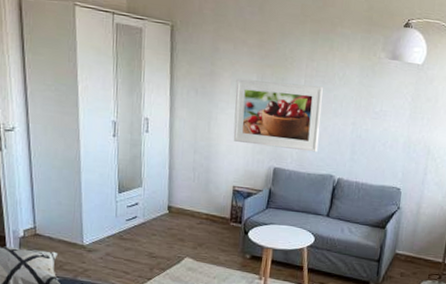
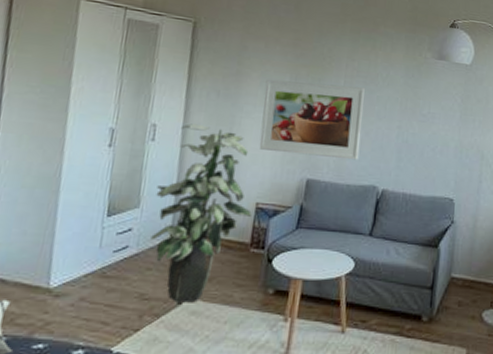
indoor plant: none [153,118,230,262] -> present [150,123,252,303]

